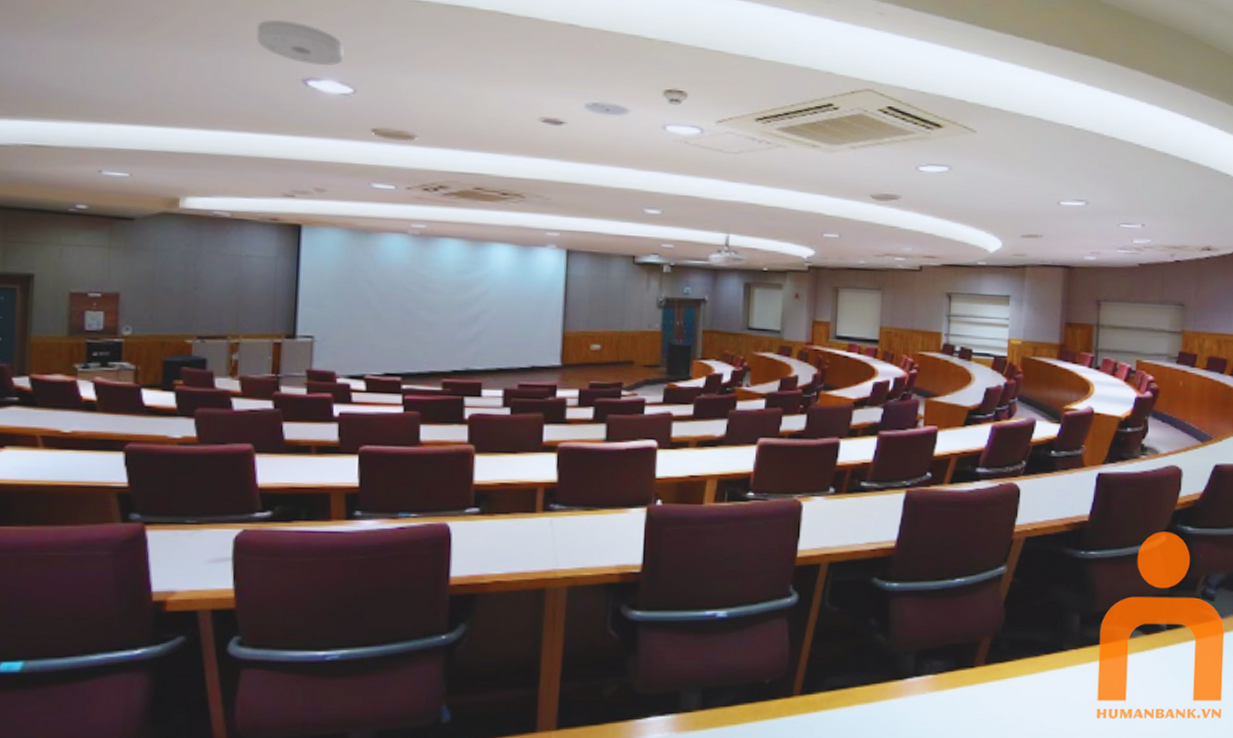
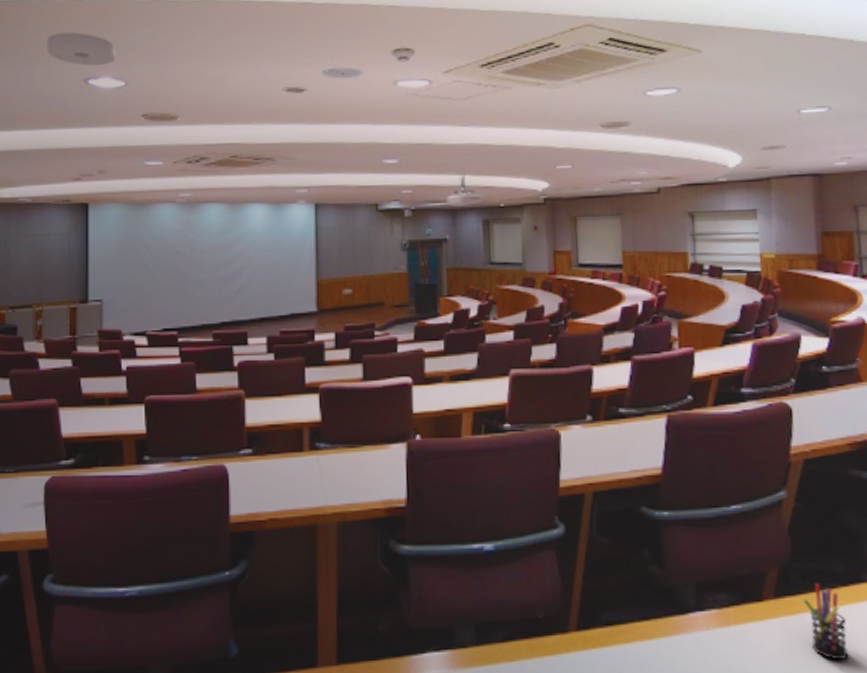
pen holder: none [1010,651,1045,721] -> present [803,582,849,661]

